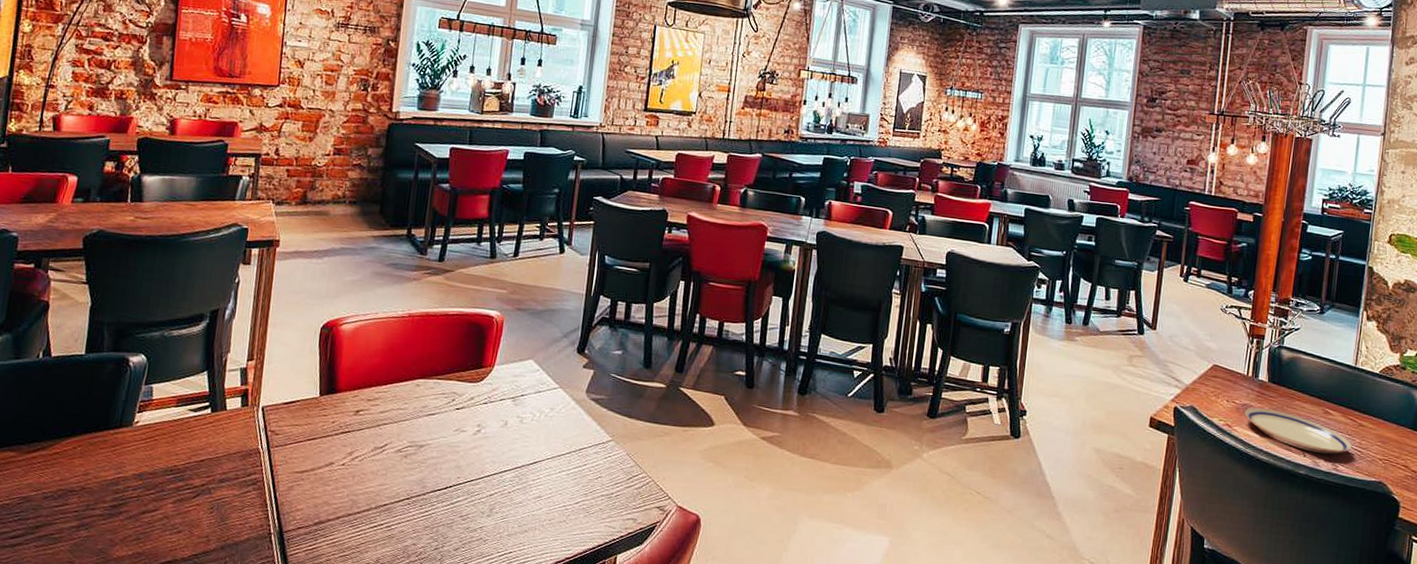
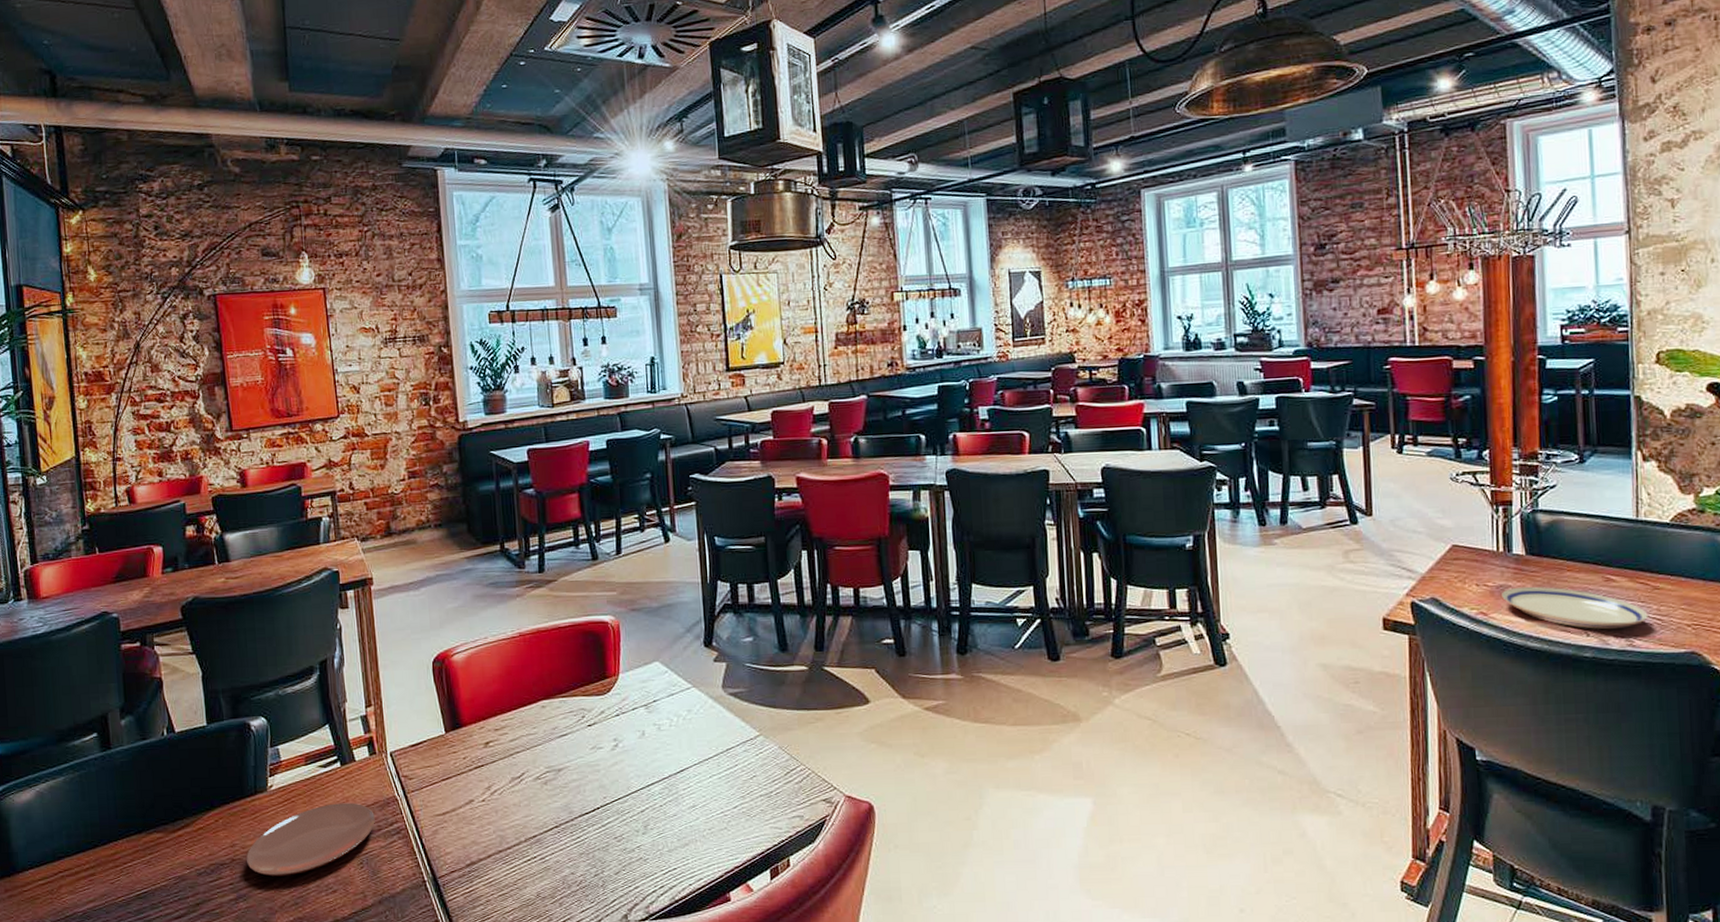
plate: none [96,447,235,511] -> present [246,803,376,877]

